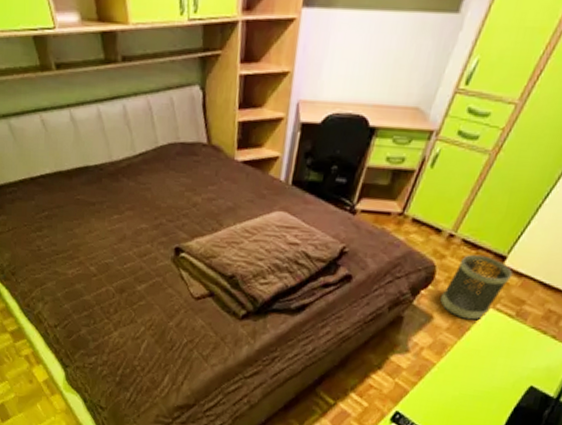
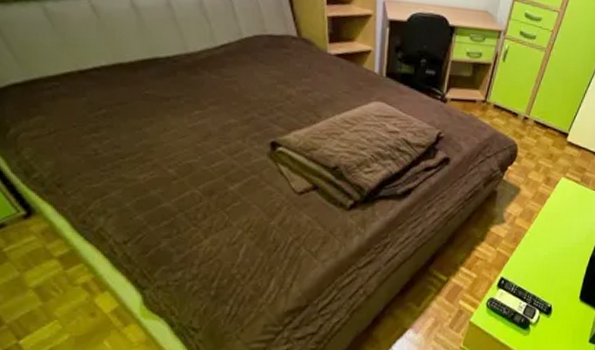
wastebasket: present [440,254,514,321] -> none [524,133,575,188]

